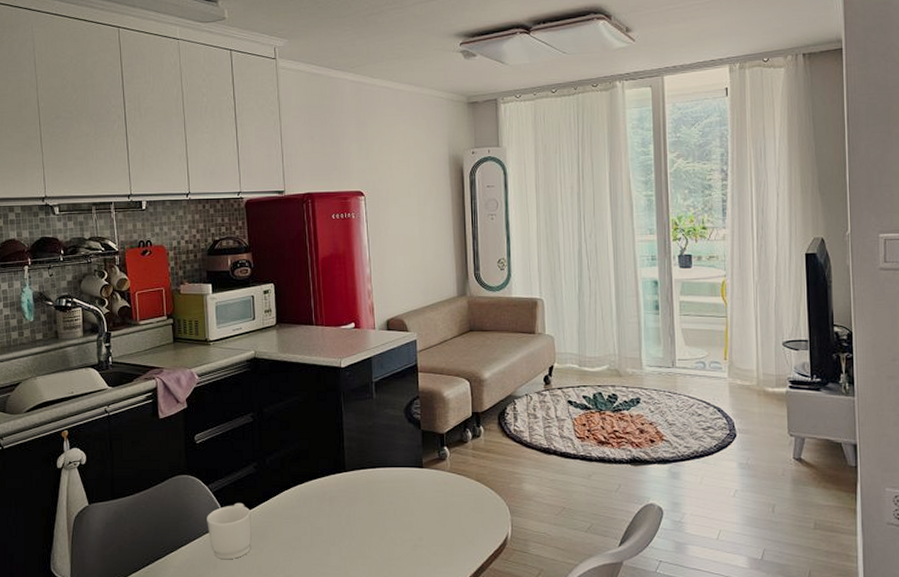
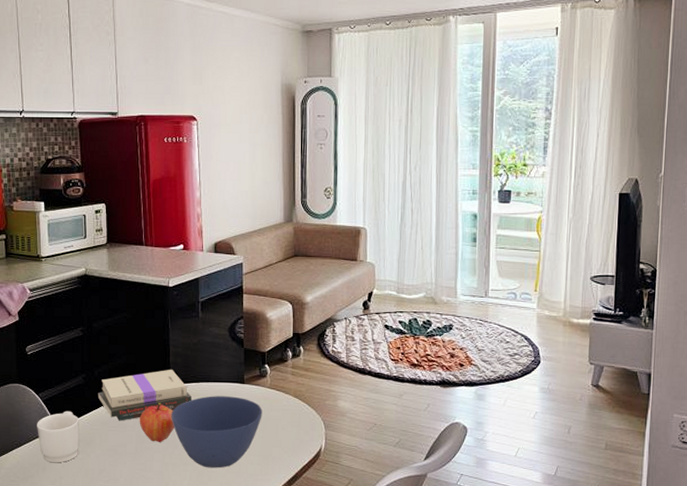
books: none [270,454,368,512] -> present [98,369,191,421]
fruit: none [313,490,351,534] -> present [139,402,174,442]
bowl: none [347,482,443,561] -> present [171,396,262,468]

